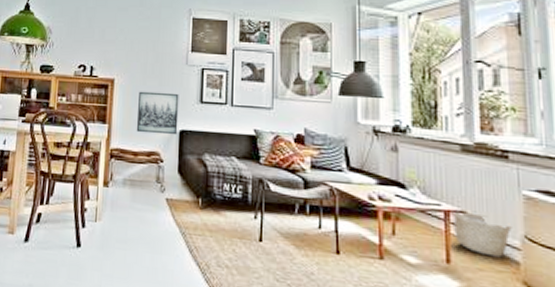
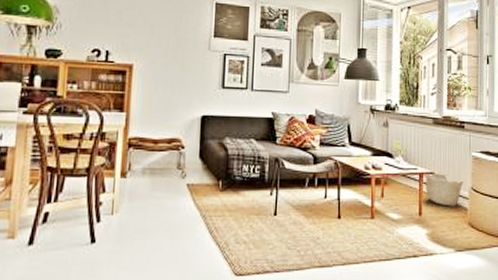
wall art: present [136,91,179,135] -> none [156,77,201,121]

